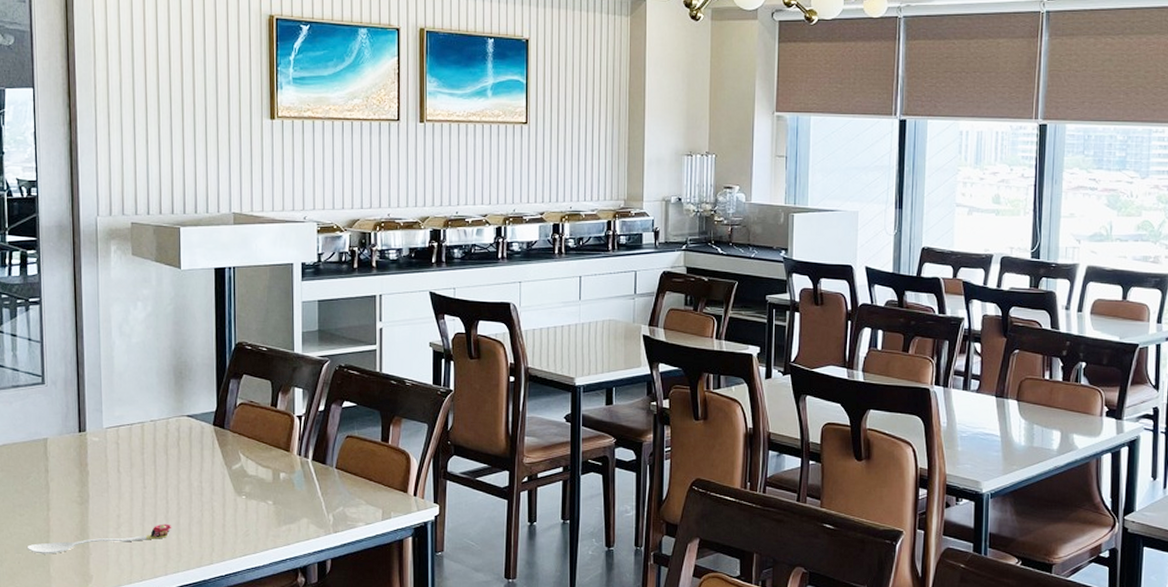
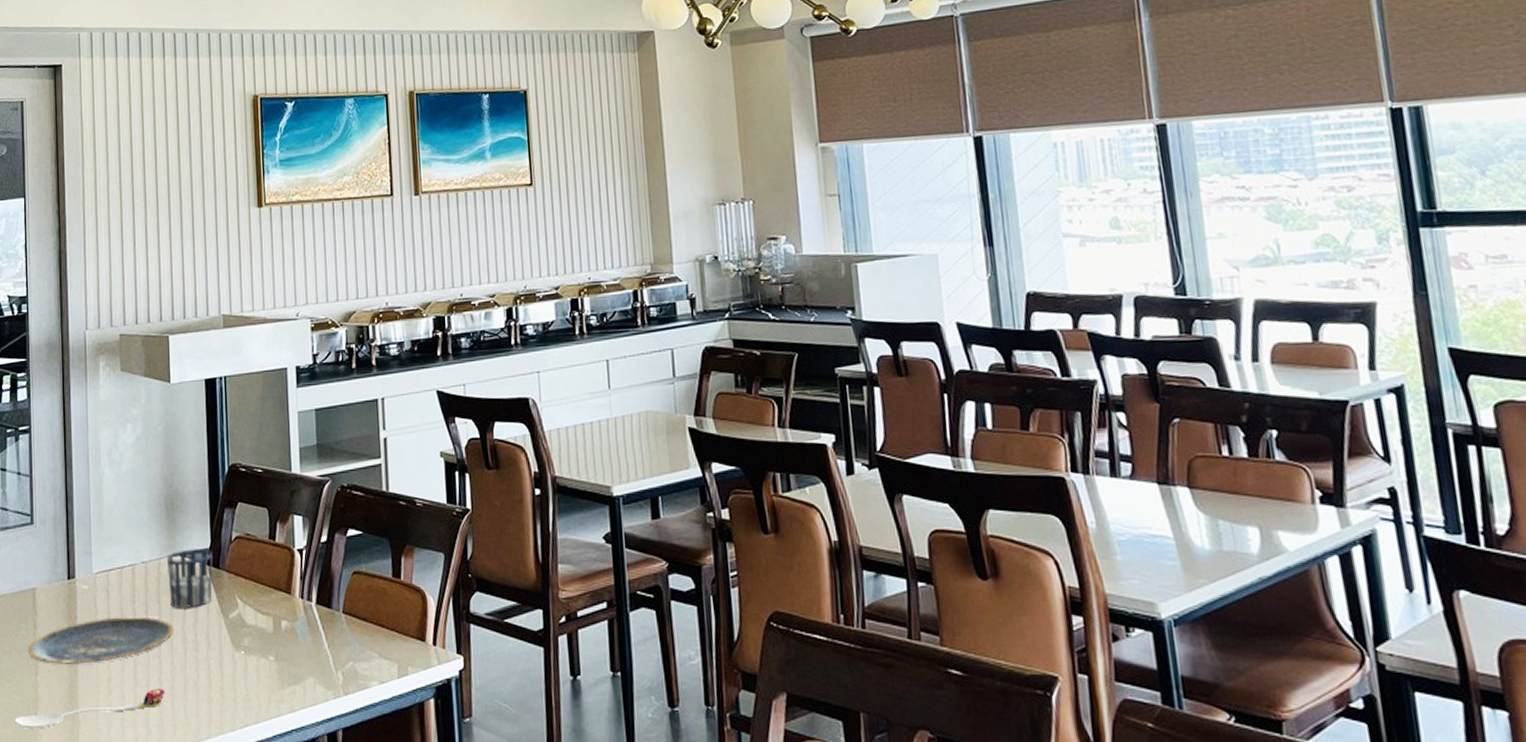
plate: none [40,465,181,503] -> present [29,616,174,664]
cup: none [174,411,218,460] -> present [166,549,213,608]

